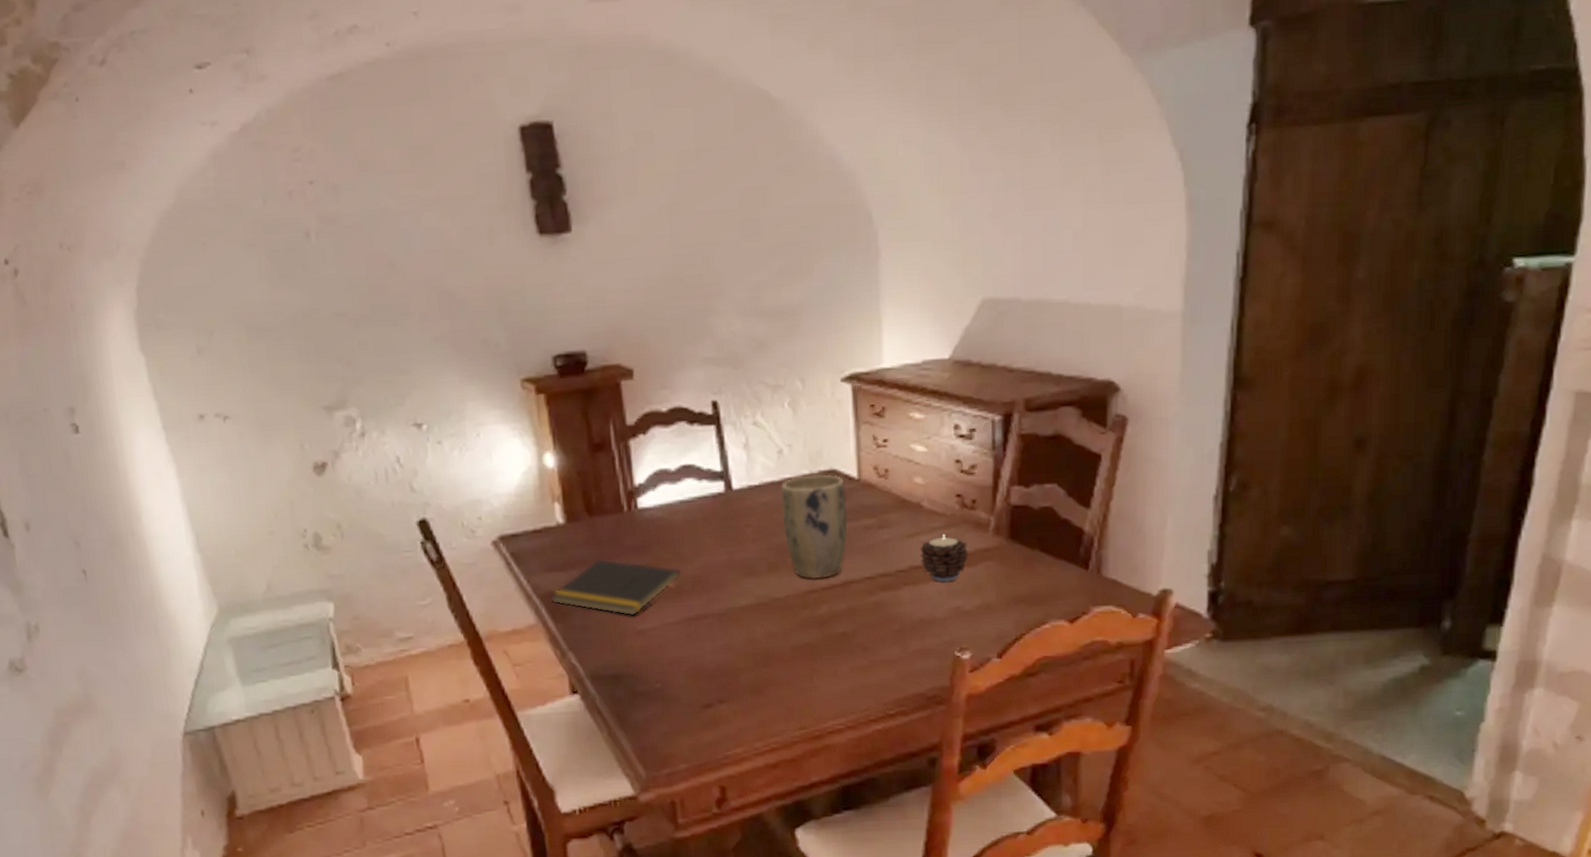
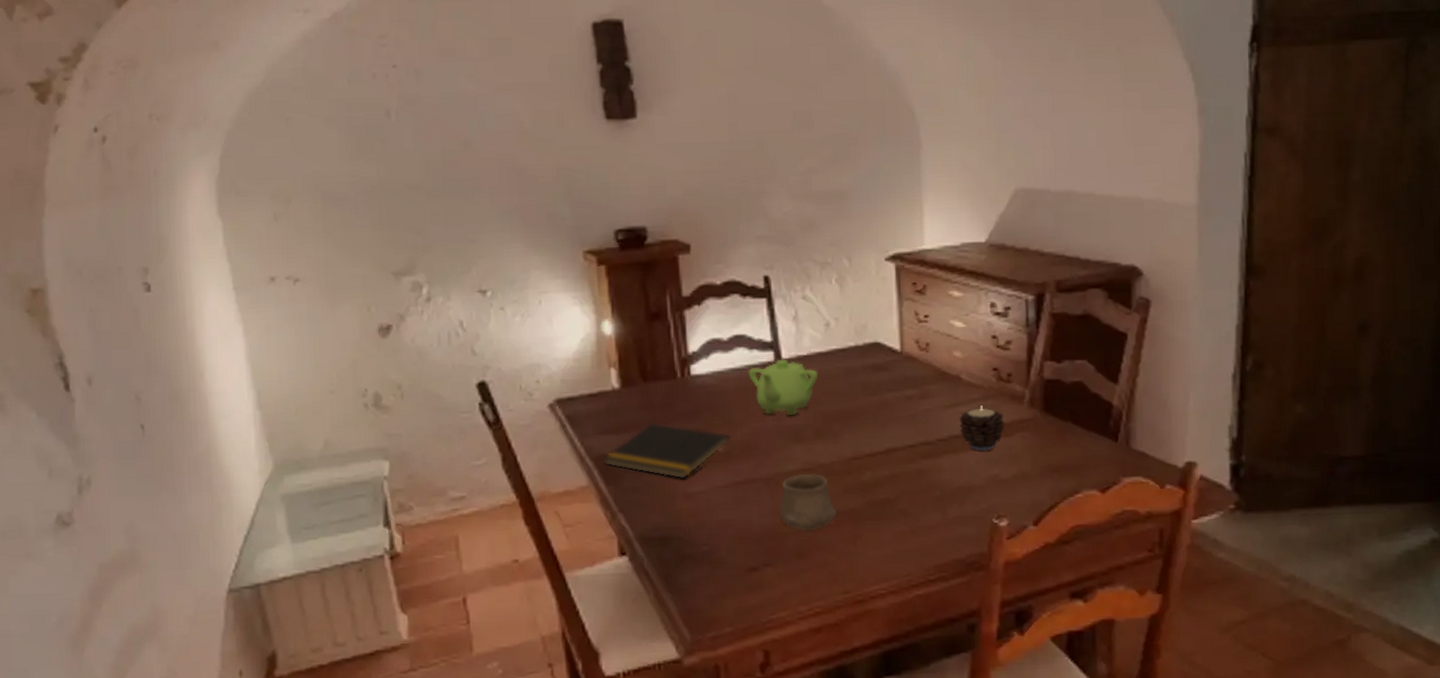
teapot: none [697,489,771,549] -> present [747,359,818,416]
cup: none [733,607,793,668] -> present [780,473,838,532]
plant pot: present [781,474,848,580] -> none [827,346,891,447]

